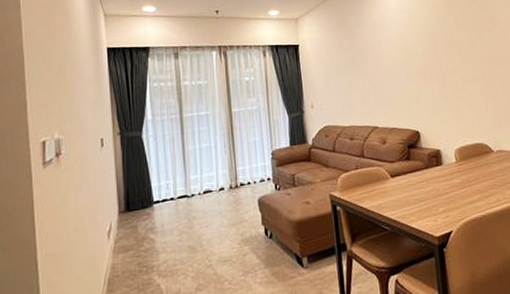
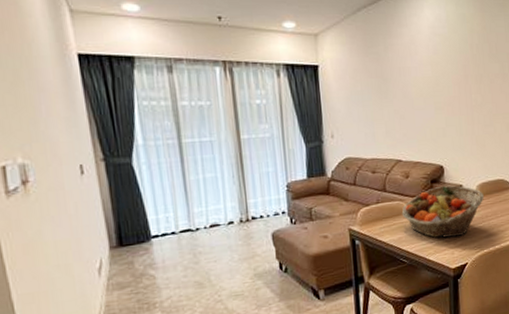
fruit basket: none [380,150,464,205] -> present [401,185,484,238]

